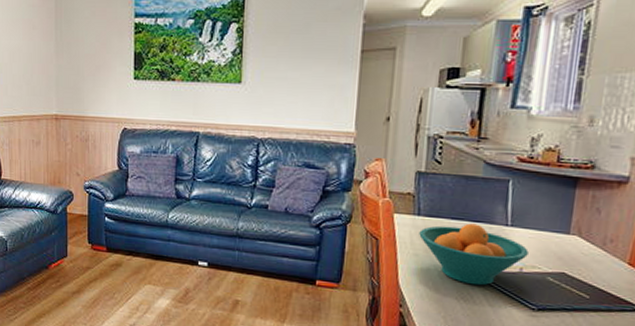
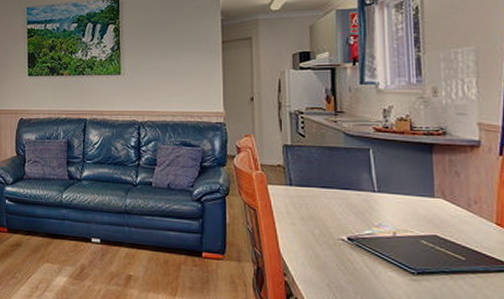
fruit bowl: present [419,223,529,286] -> none [293,191,399,252]

